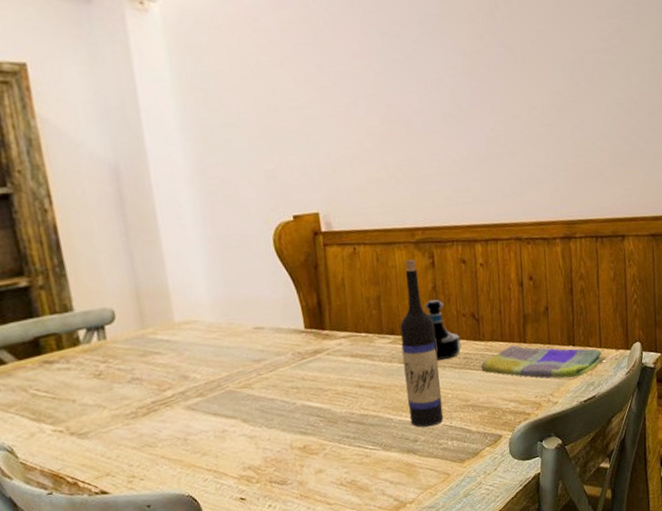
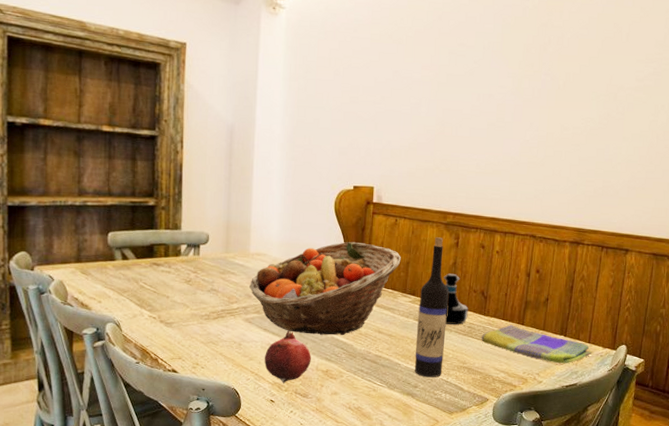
fruit basket: none [183,283,370,410] -> present [249,241,401,335]
fruit: none [221,407,283,475] -> present [264,329,311,384]

